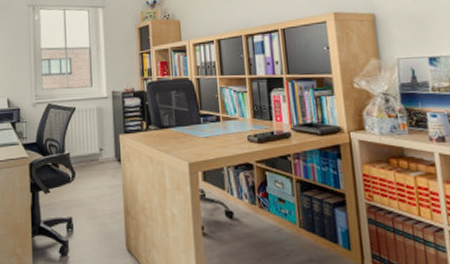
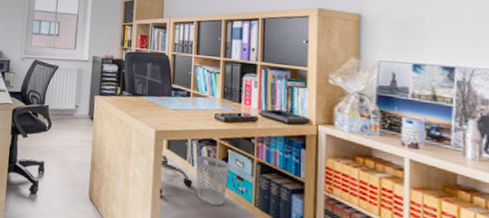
wastebasket: none [234,182,270,233] -> present [196,155,230,206]

